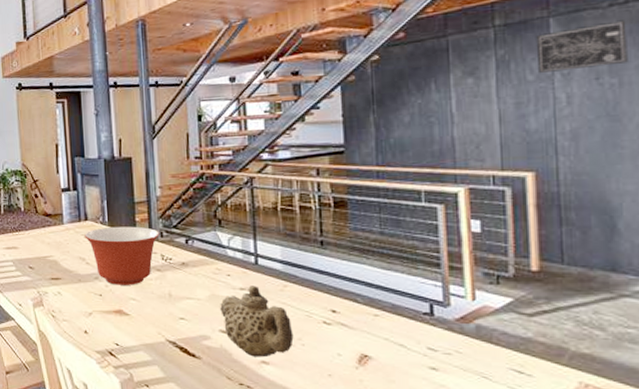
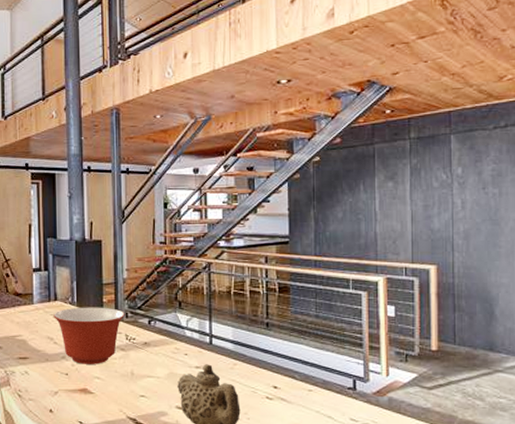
wall art: present [535,20,628,73] -> none [440,141,506,181]

